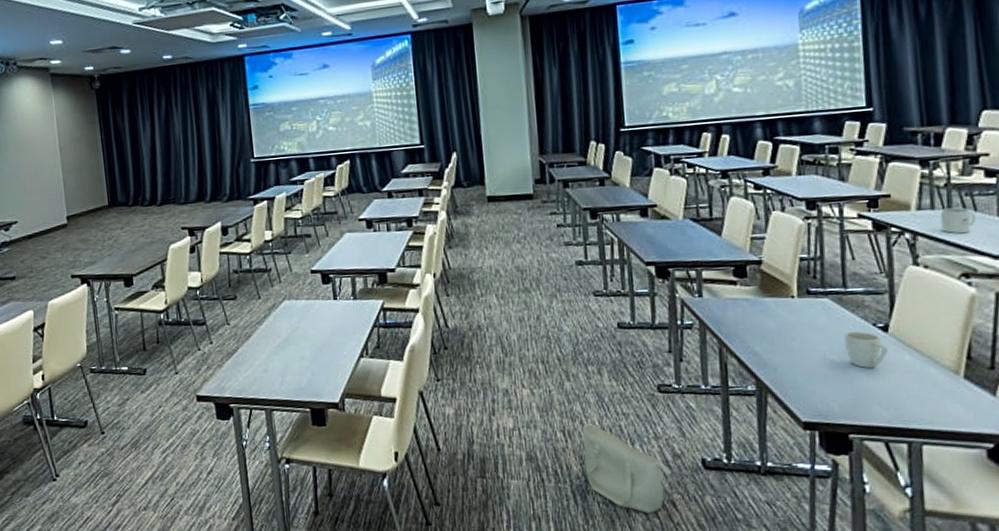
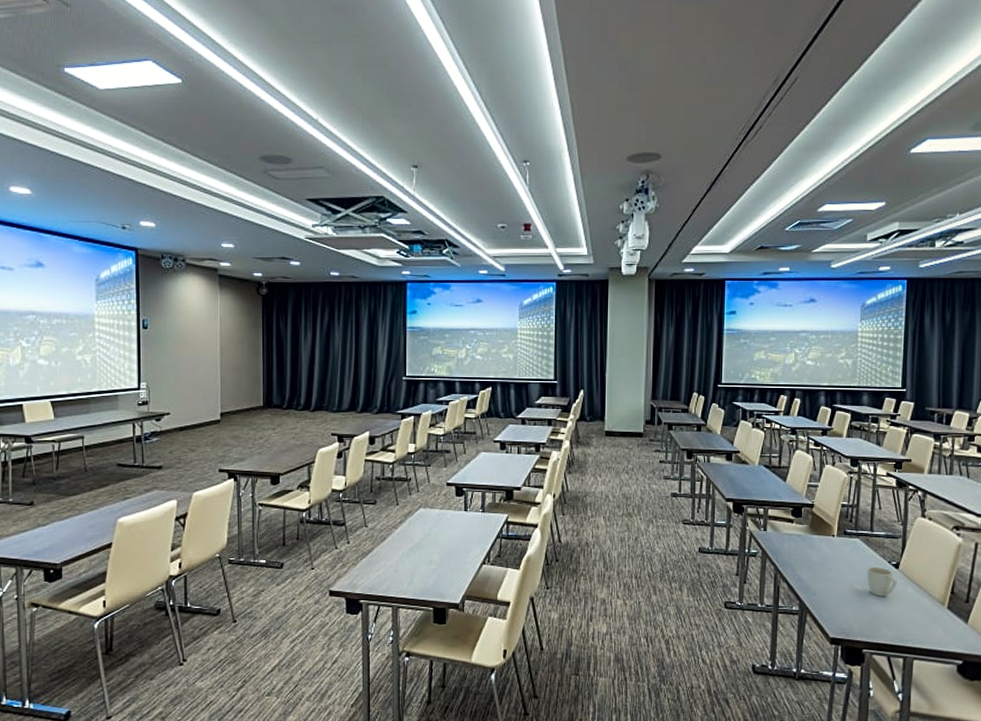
shoulder bag: present [582,424,673,513] -> none [660,632,729,709]
mug: present [940,207,976,234] -> none [943,474,968,495]

